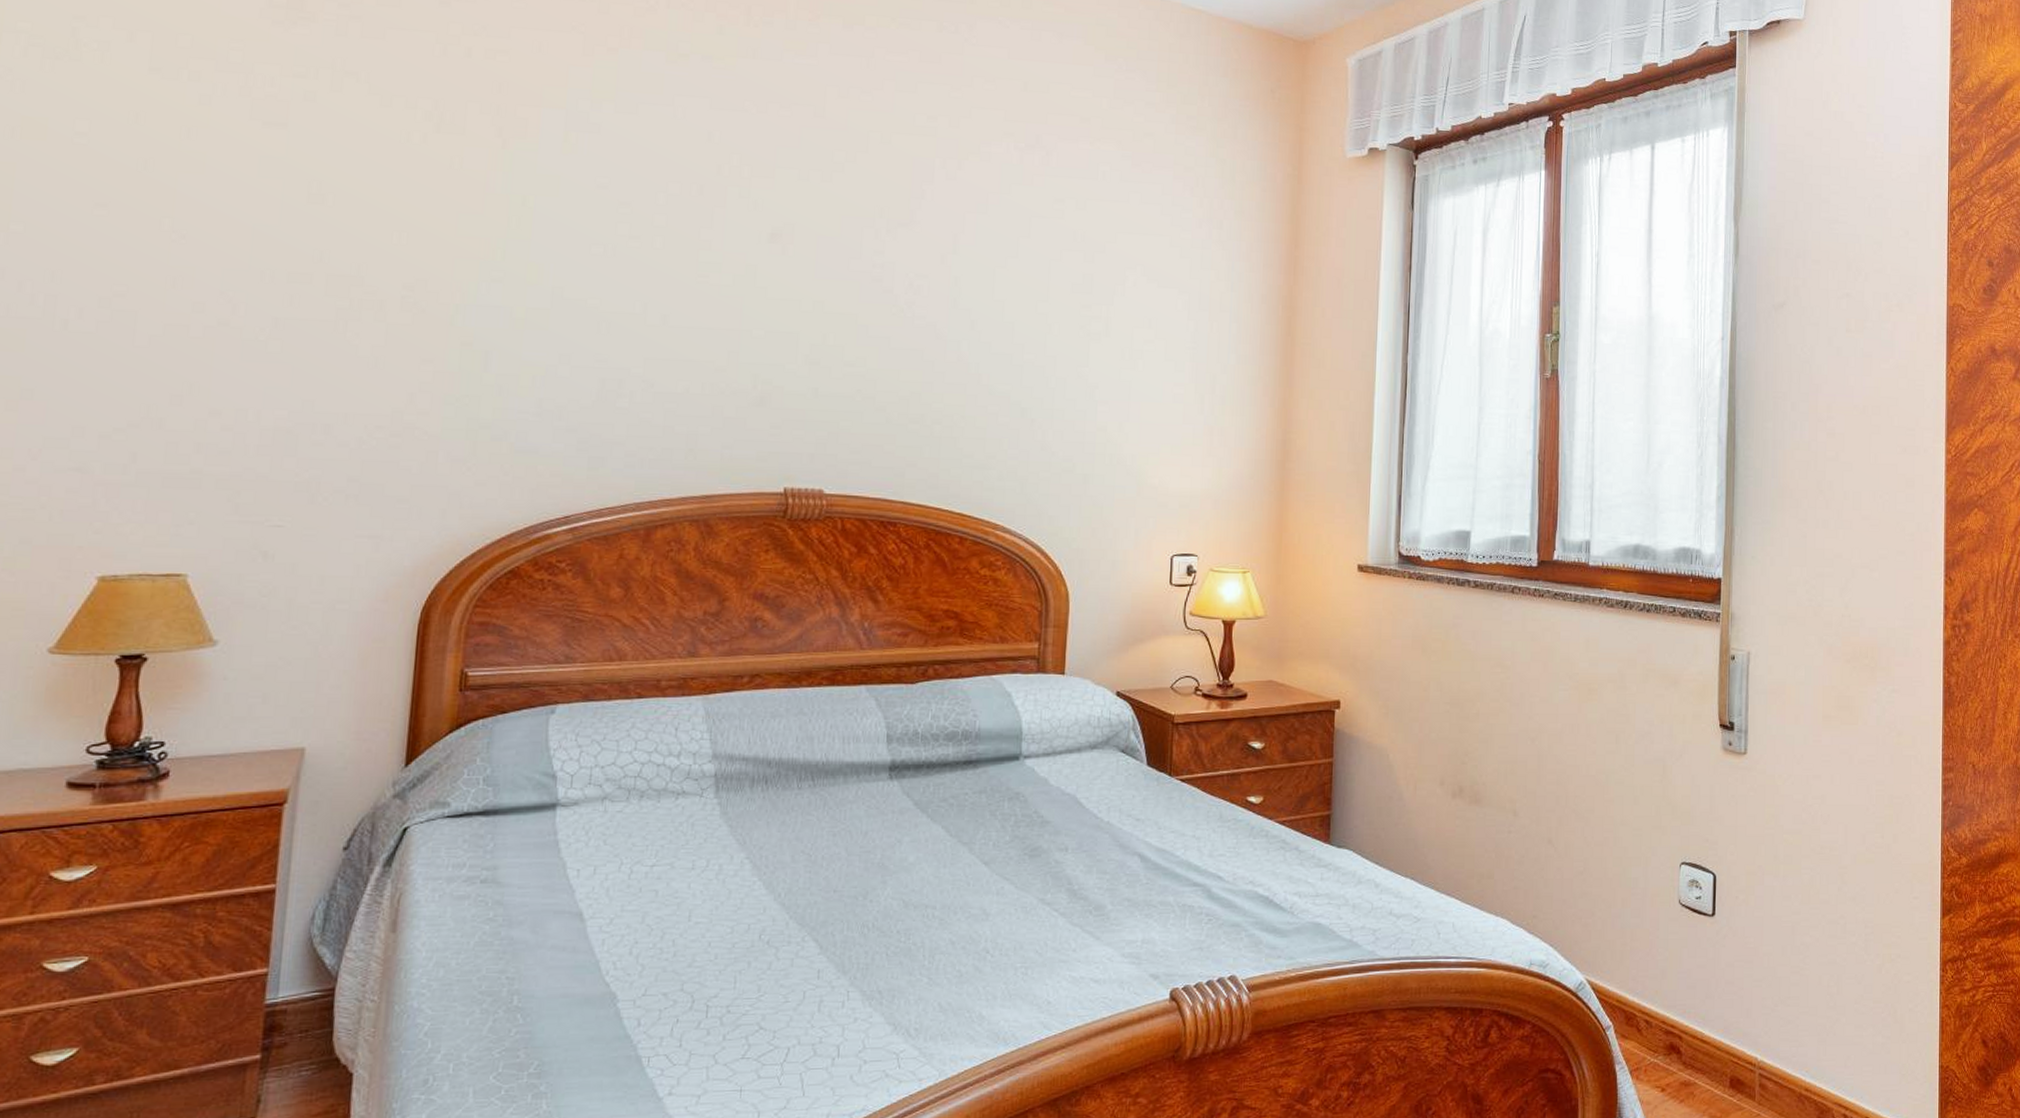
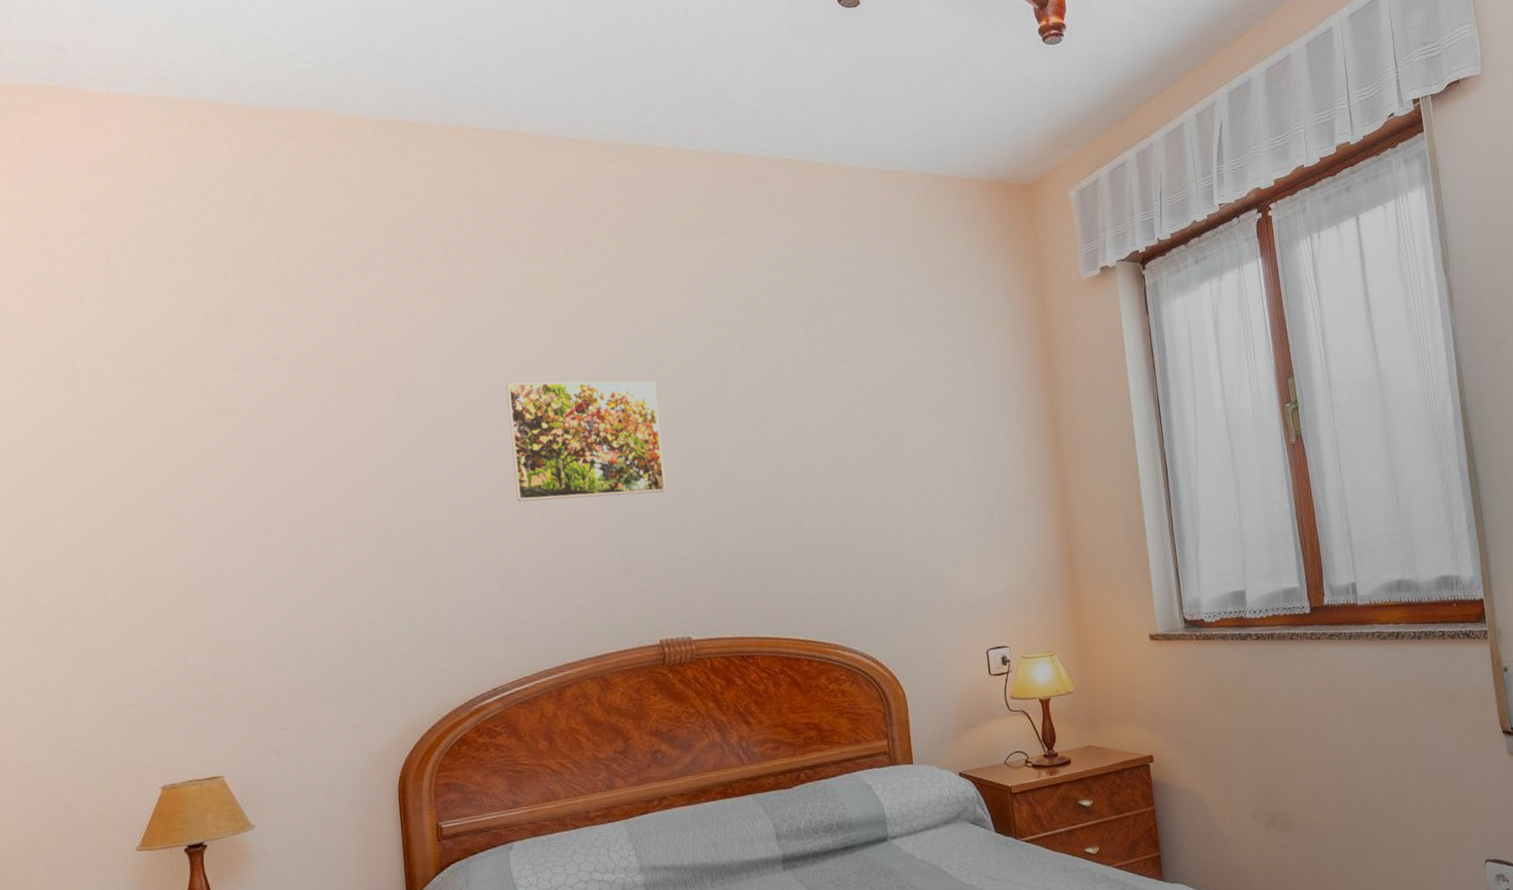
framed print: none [635,155,831,315] -> present [506,380,666,502]

